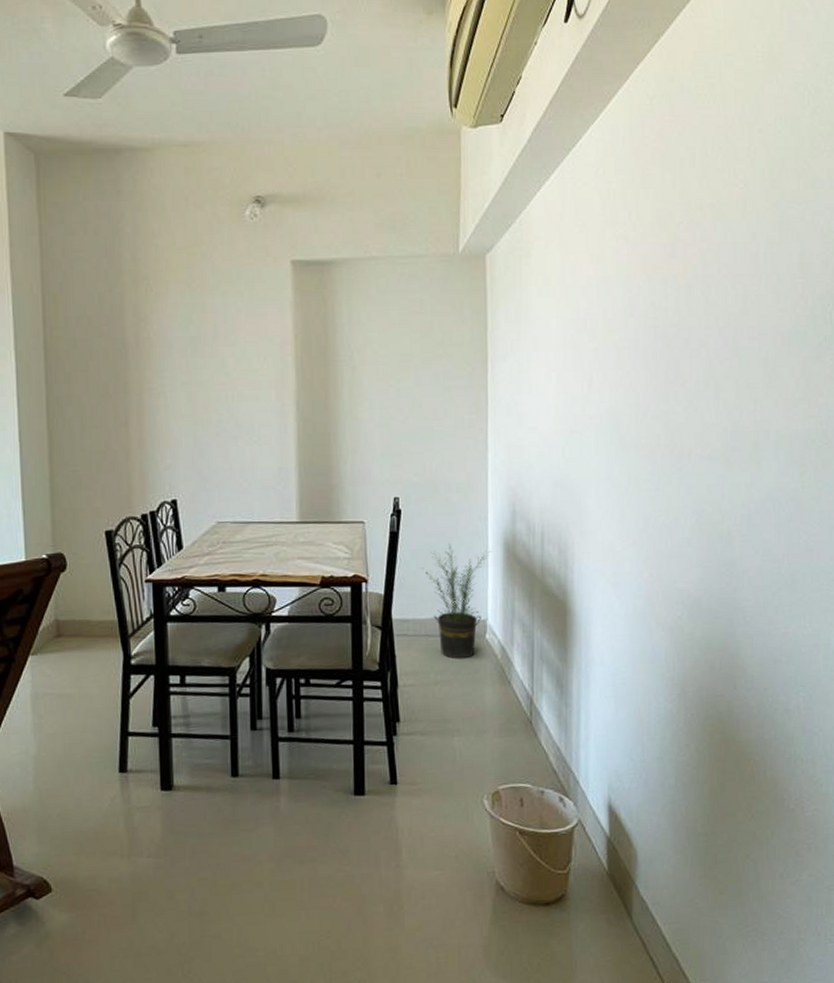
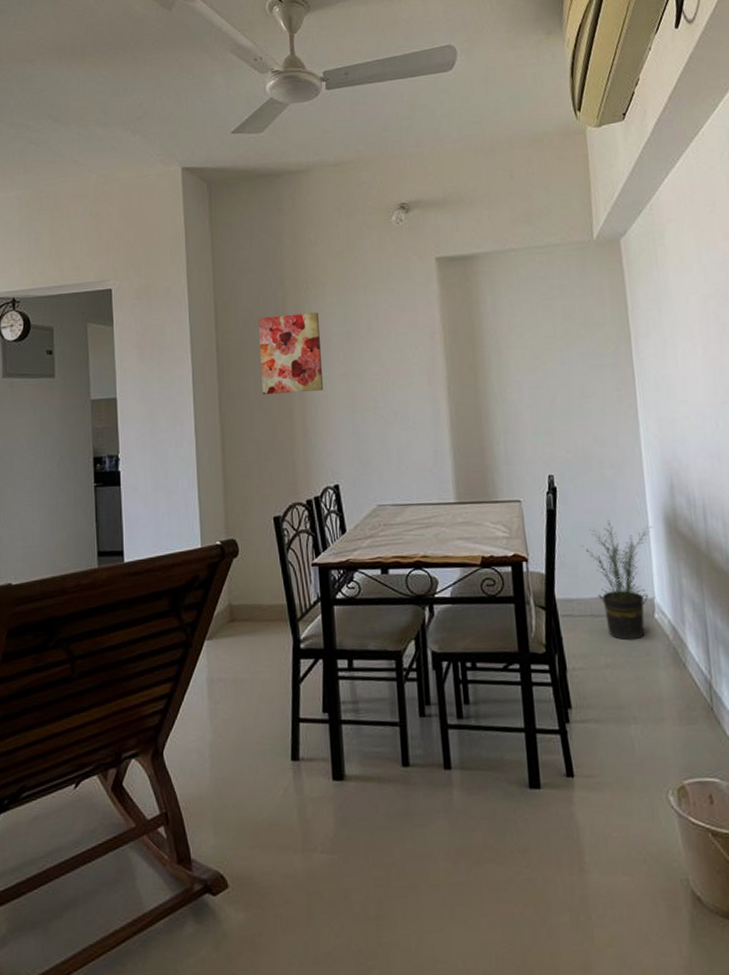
wall art: none [92,313,163,401] -> present [258,312,323,394]

